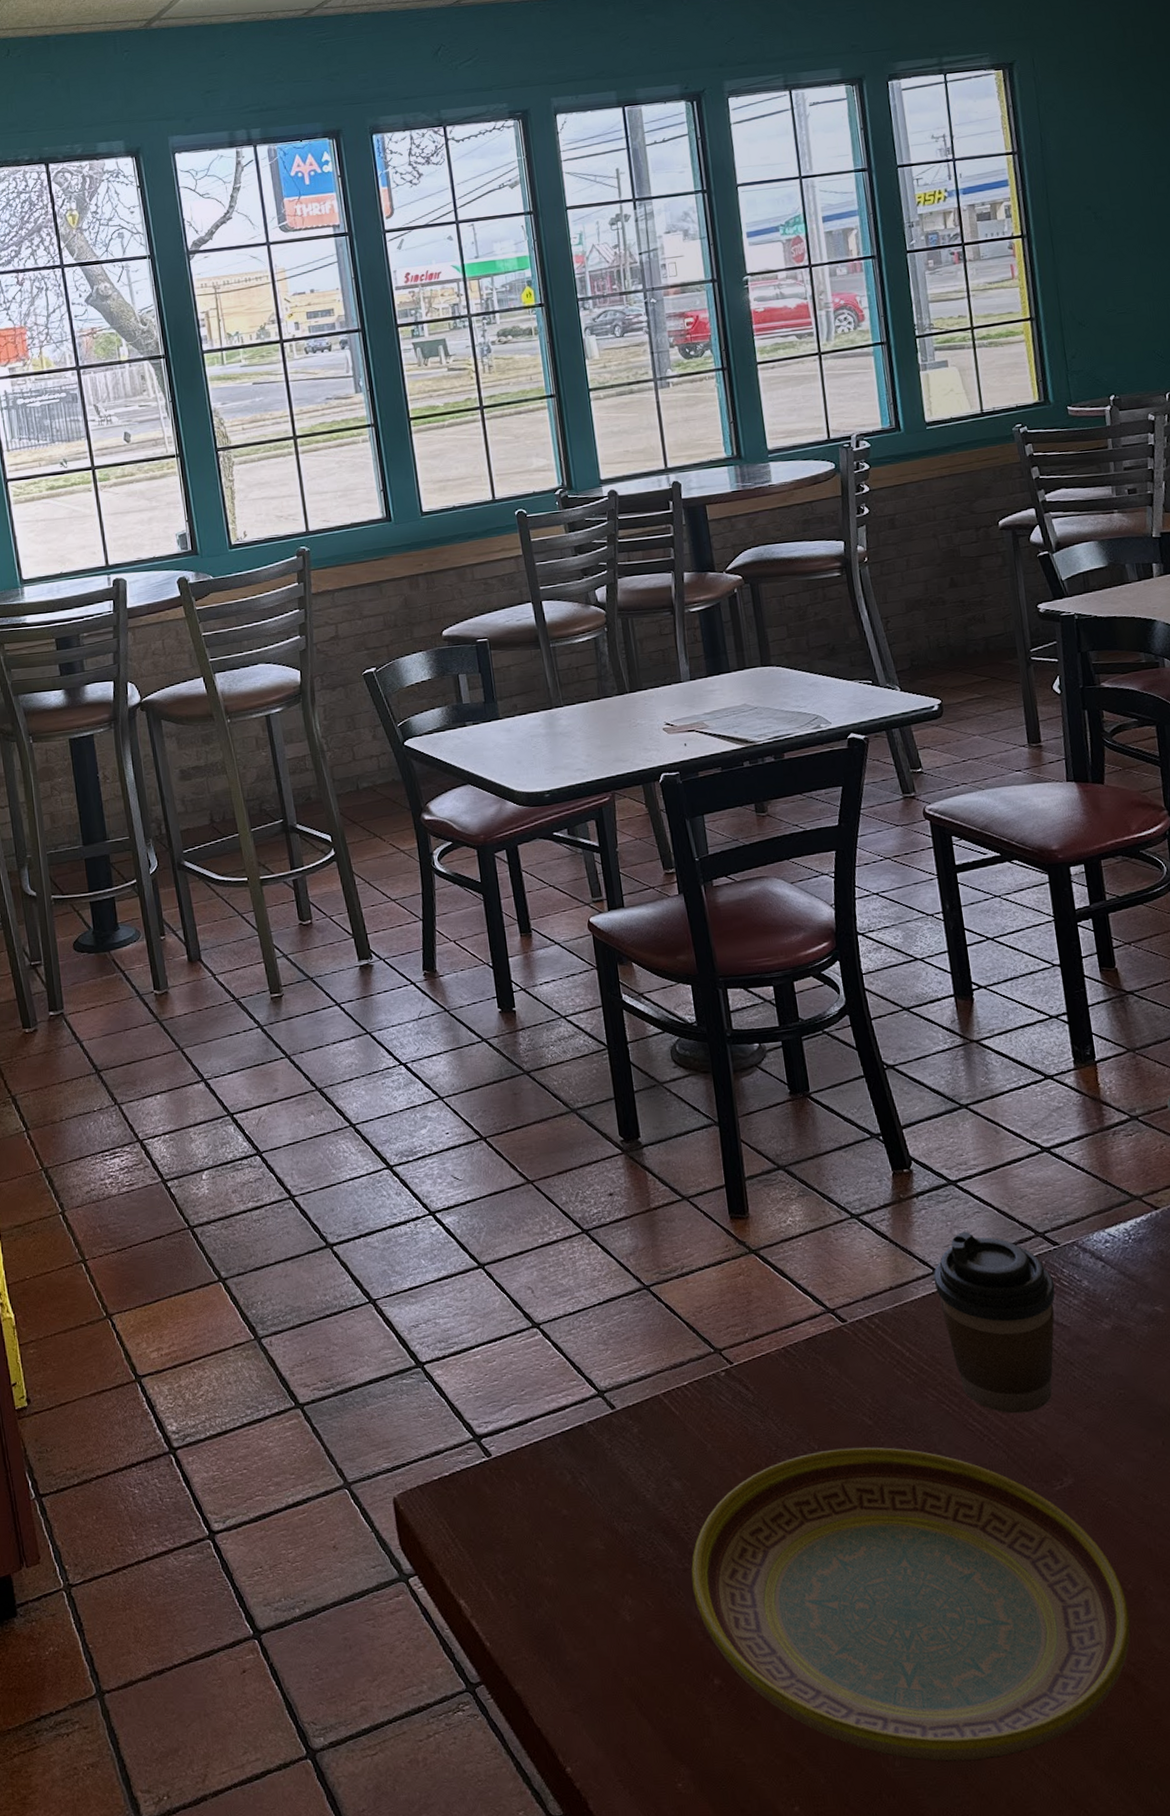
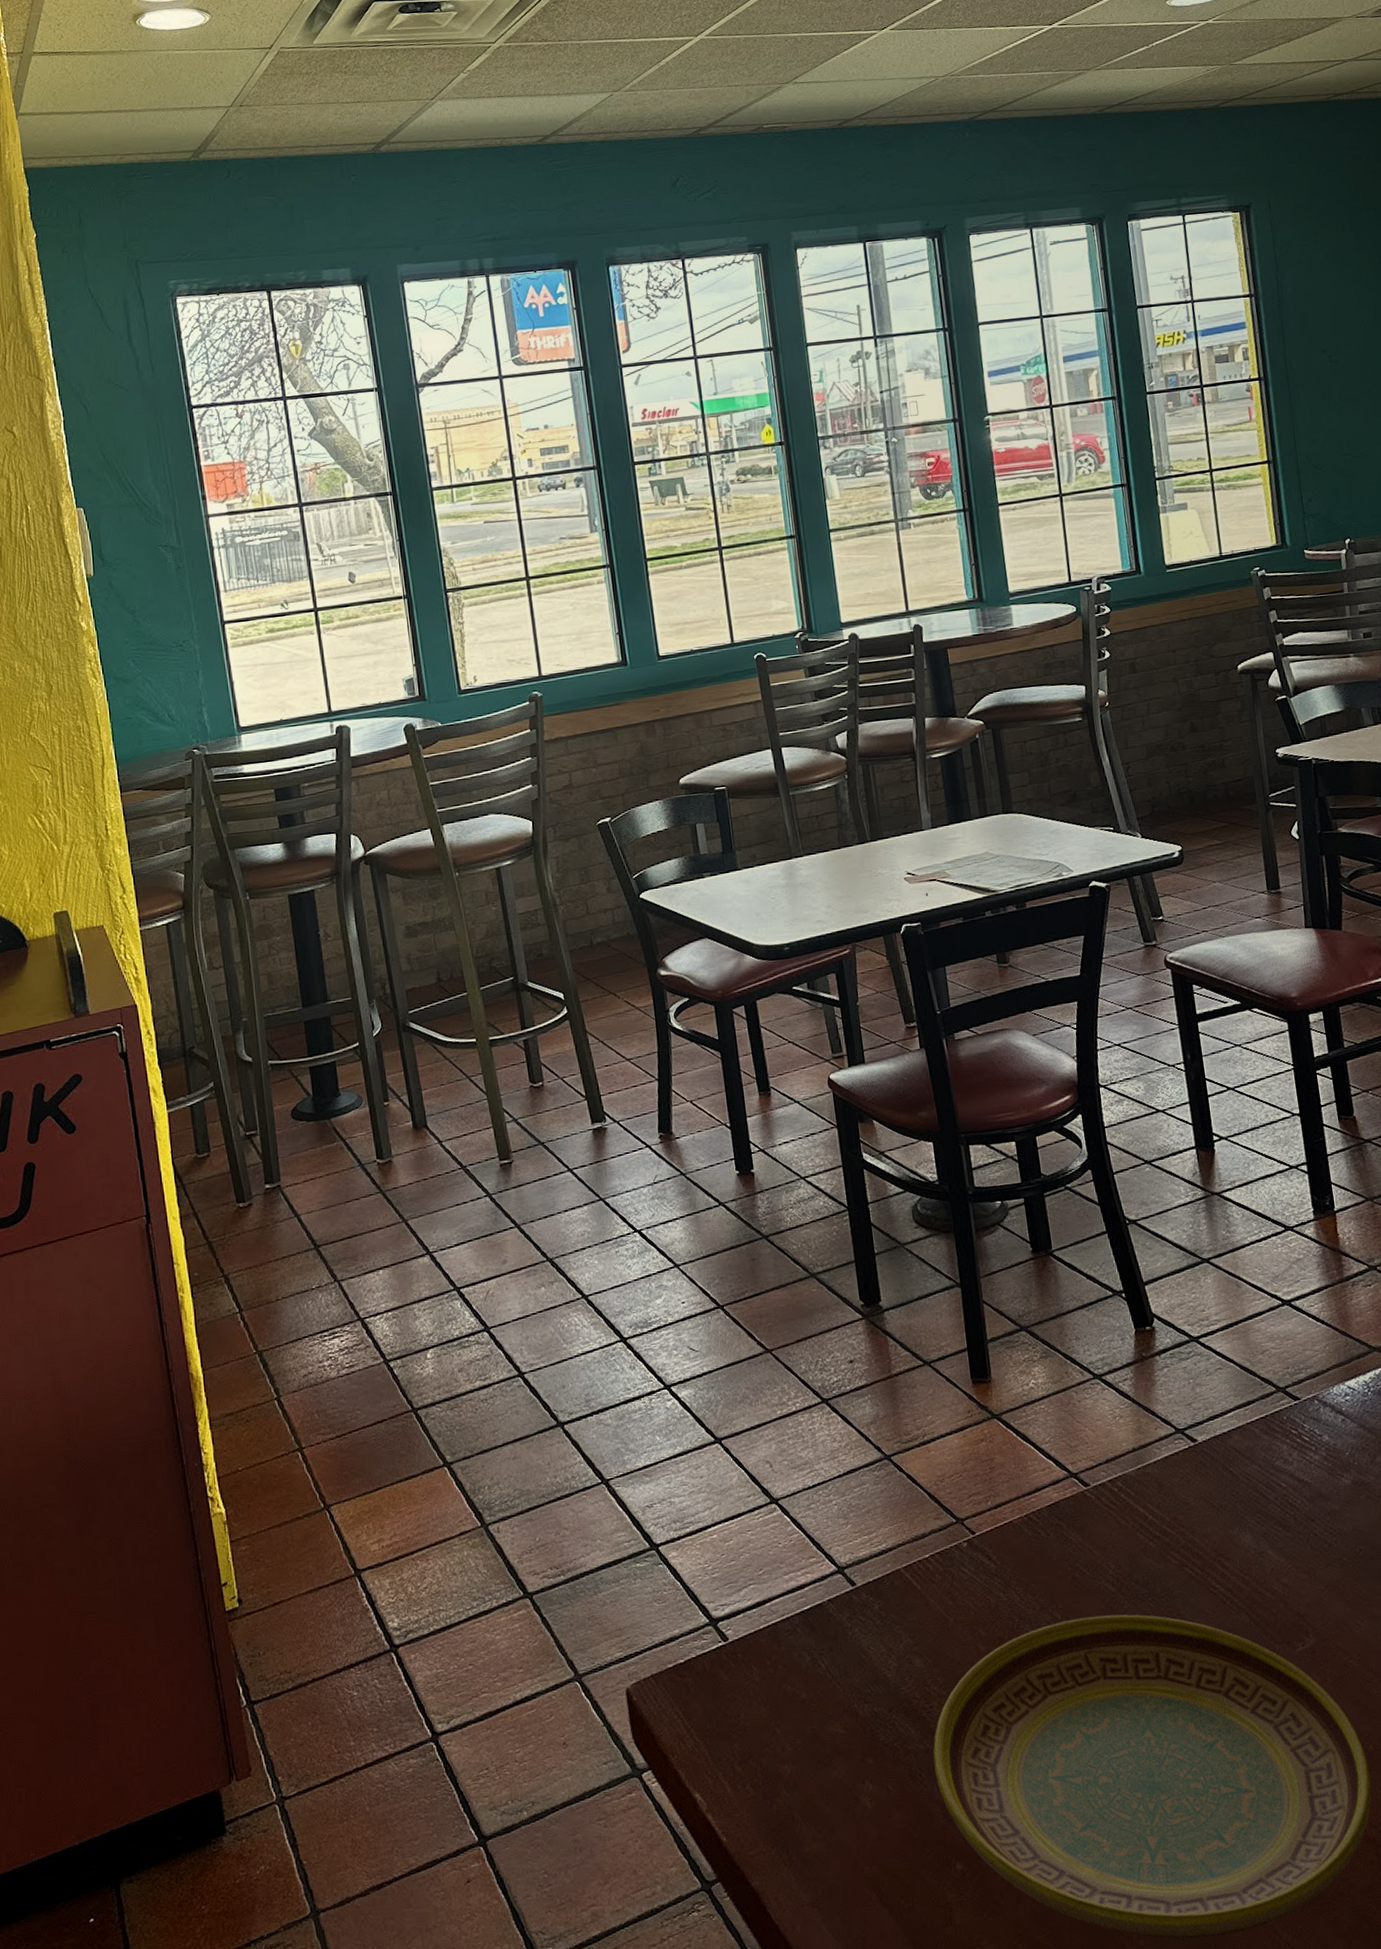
coffee cup: present [933,1231,1055,1414] -> none [1175,1388,1296,1575]

